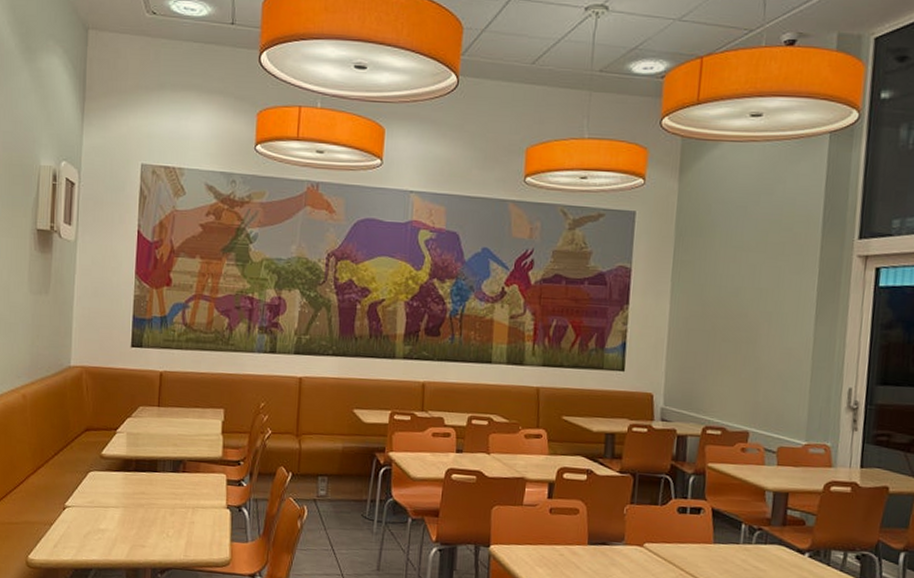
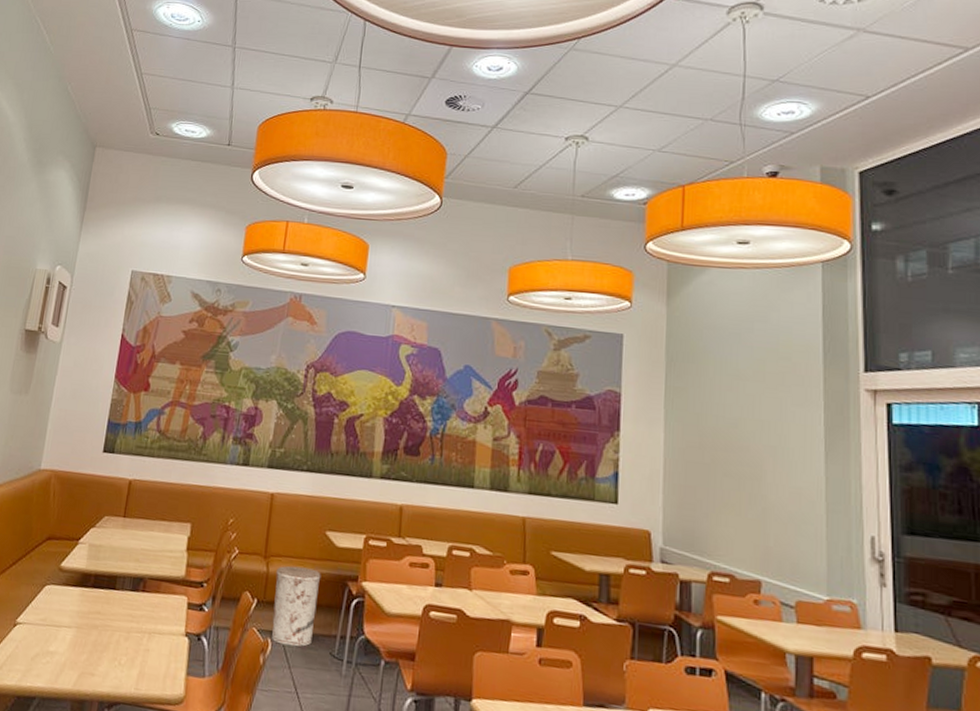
trash can: none [306,442,351,512] -> present [271,565,321,647]

